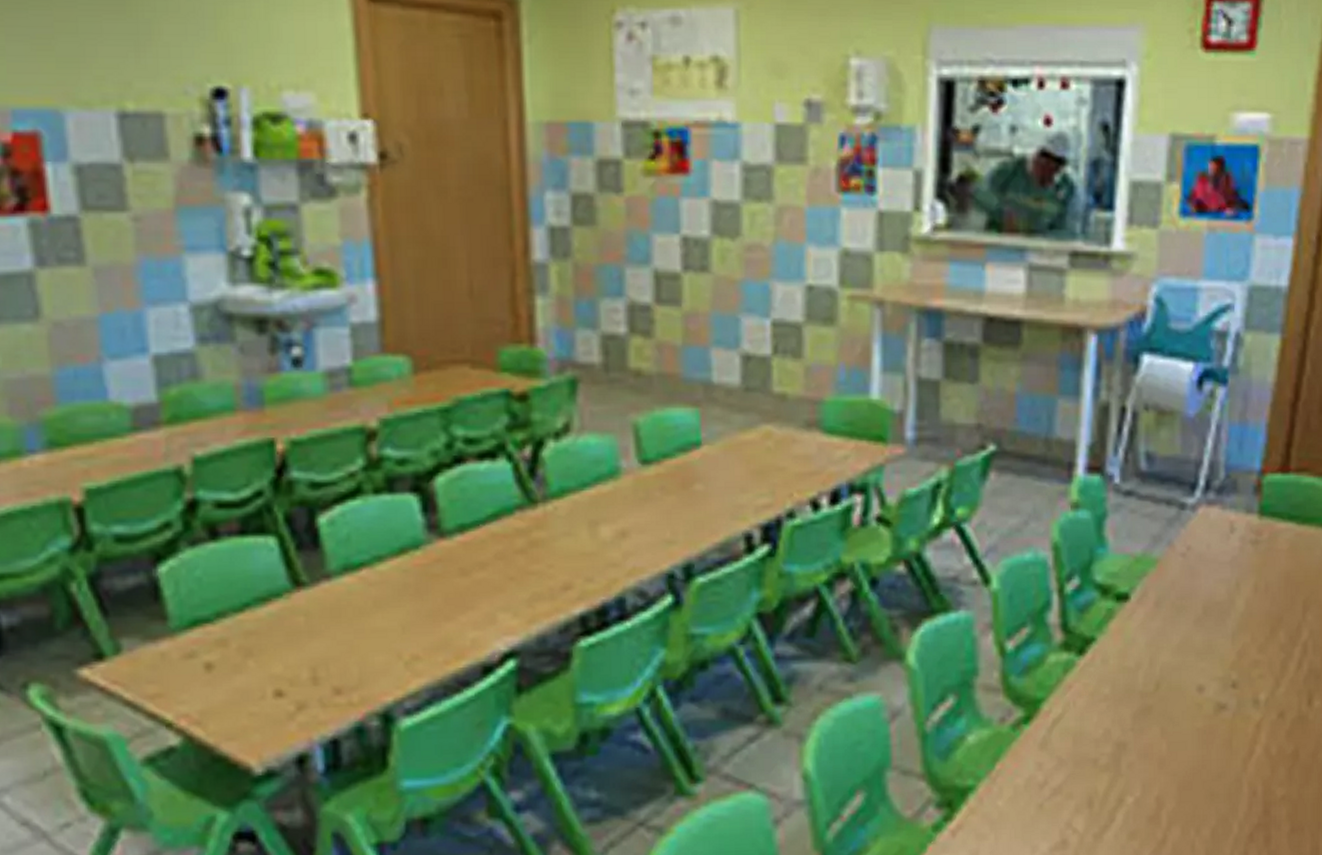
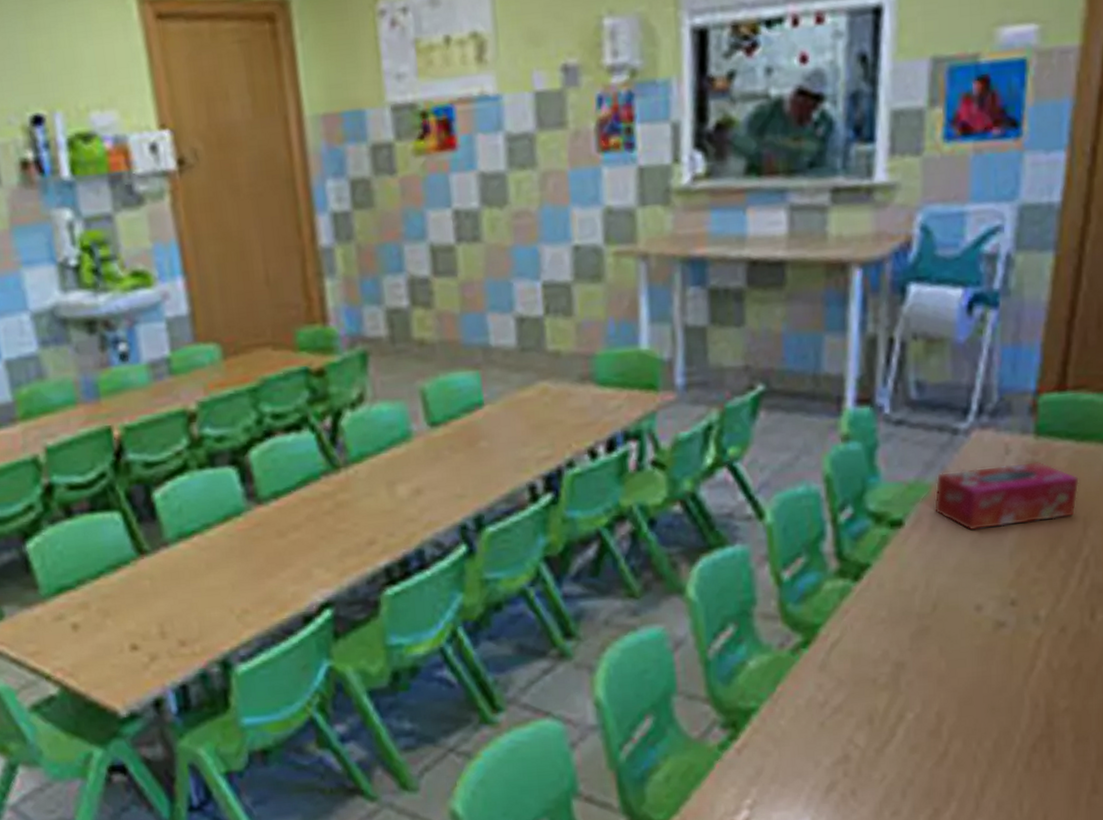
tissue box: none [1159,541,1300,609] -> present [933,460,1079,531]

